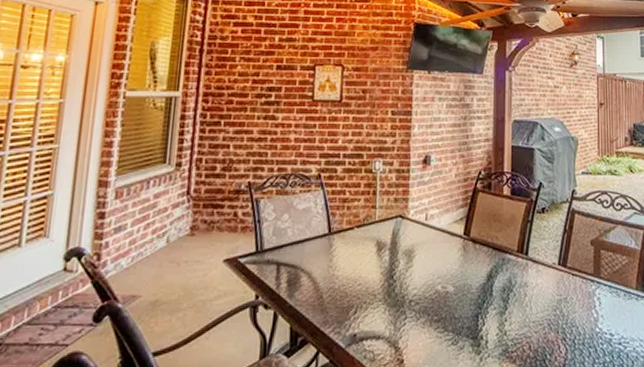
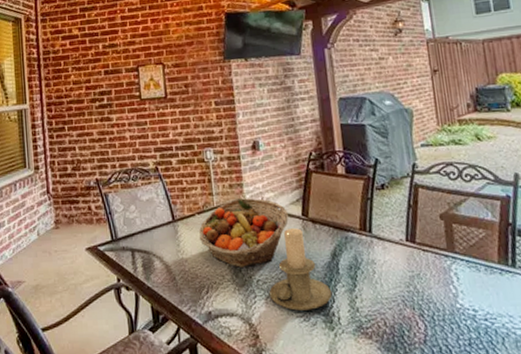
fruit basket: none [354,213,450,287] -> present [199,198,289,268]
candle holder: none [420,248,483,334] -> present [268,228,333,311]

